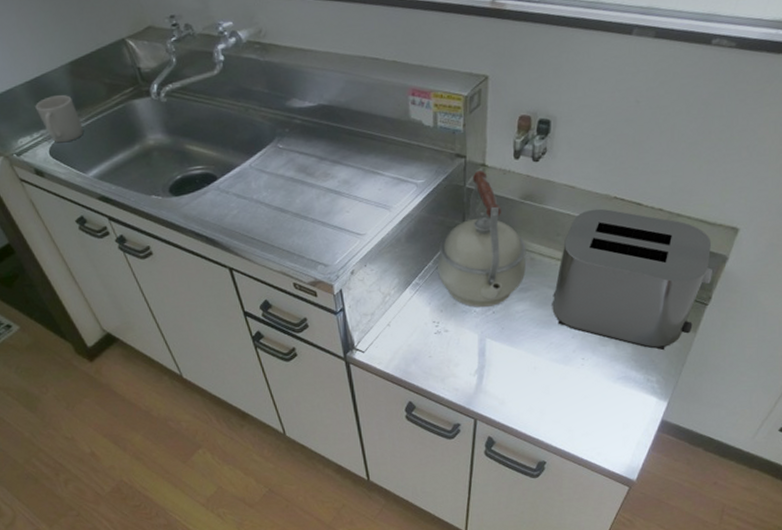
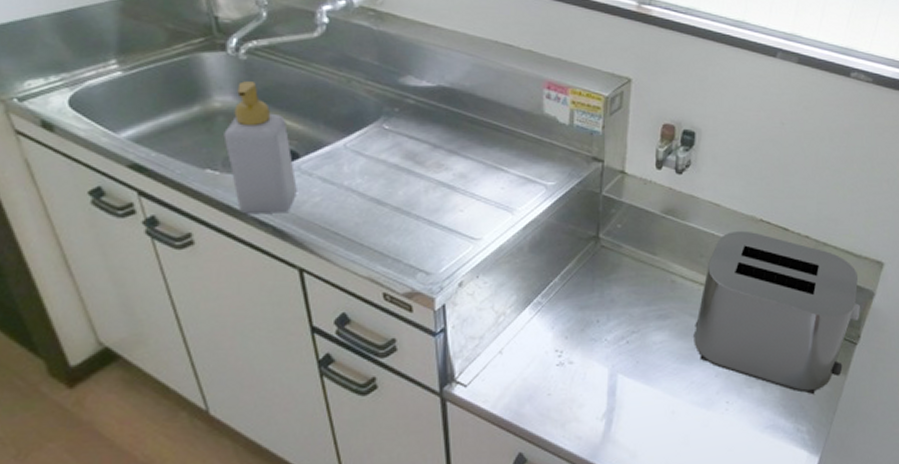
mug: present [35,94,84,143] -> none [60,33,125,92]
soap bottle: none [159,120,219,228] -> present [223,81,297,213]
kettle: present [437,169,526,308] -> none [565,177,667,336]

